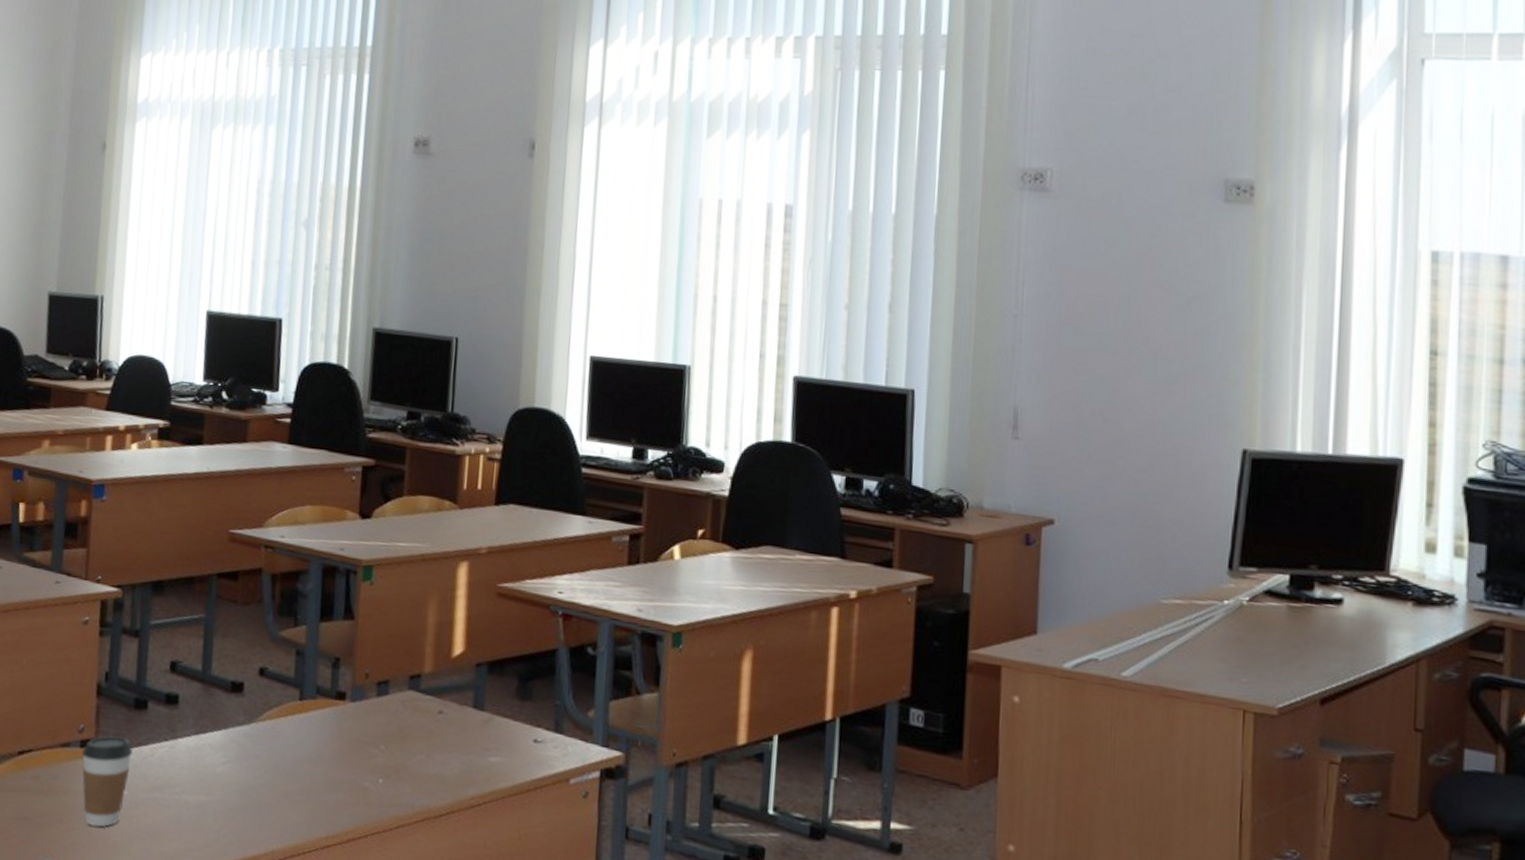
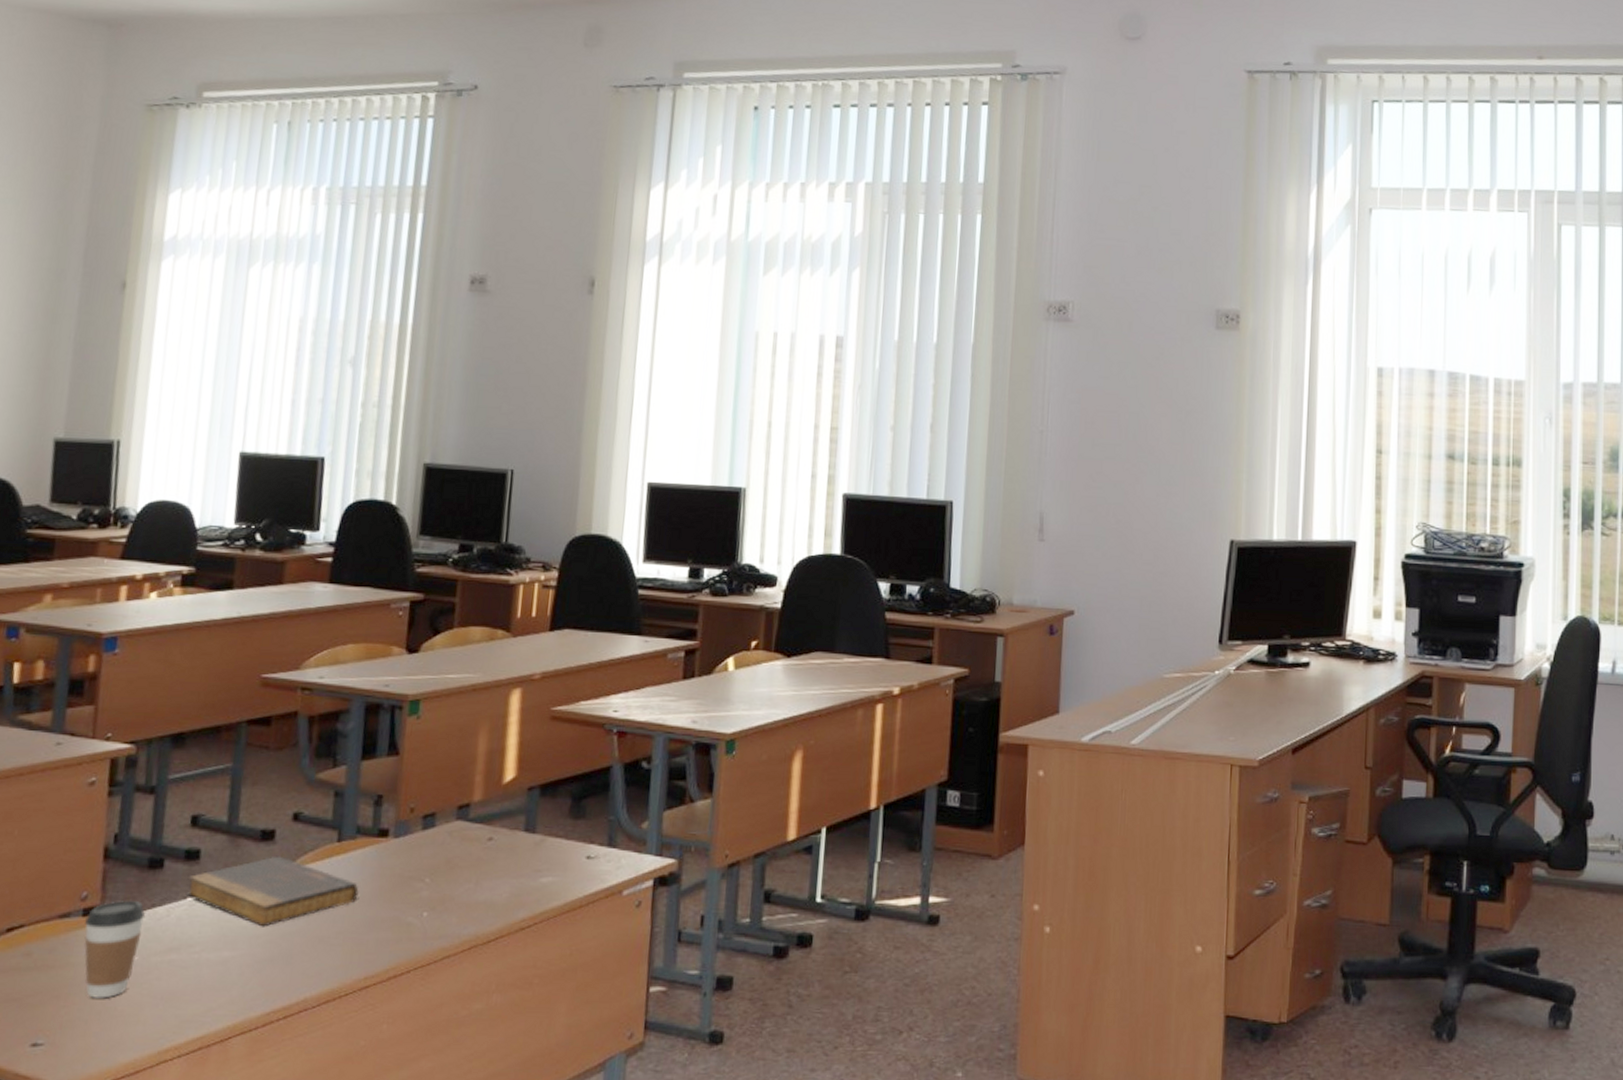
book: none [166,708,320,777] -> present [185,856,359,927]

